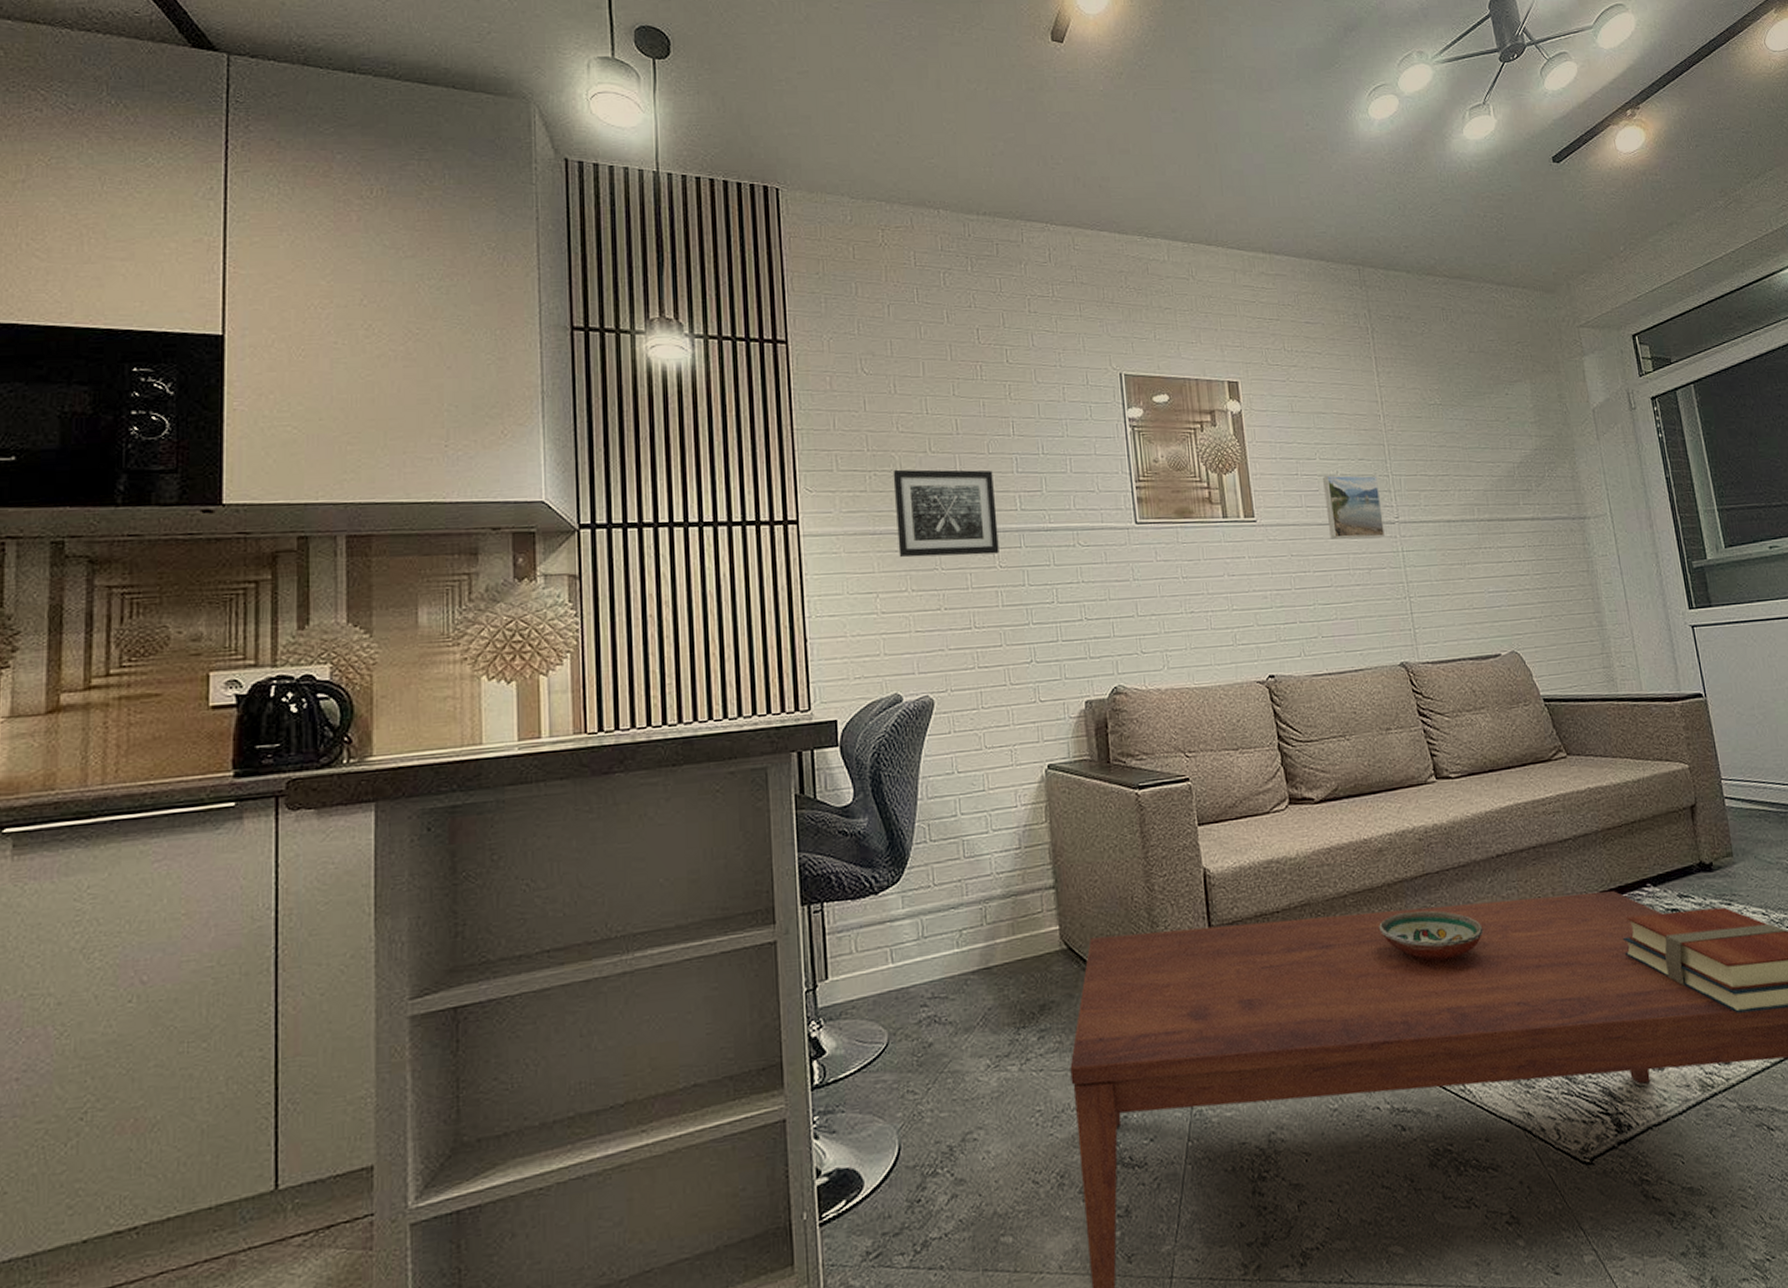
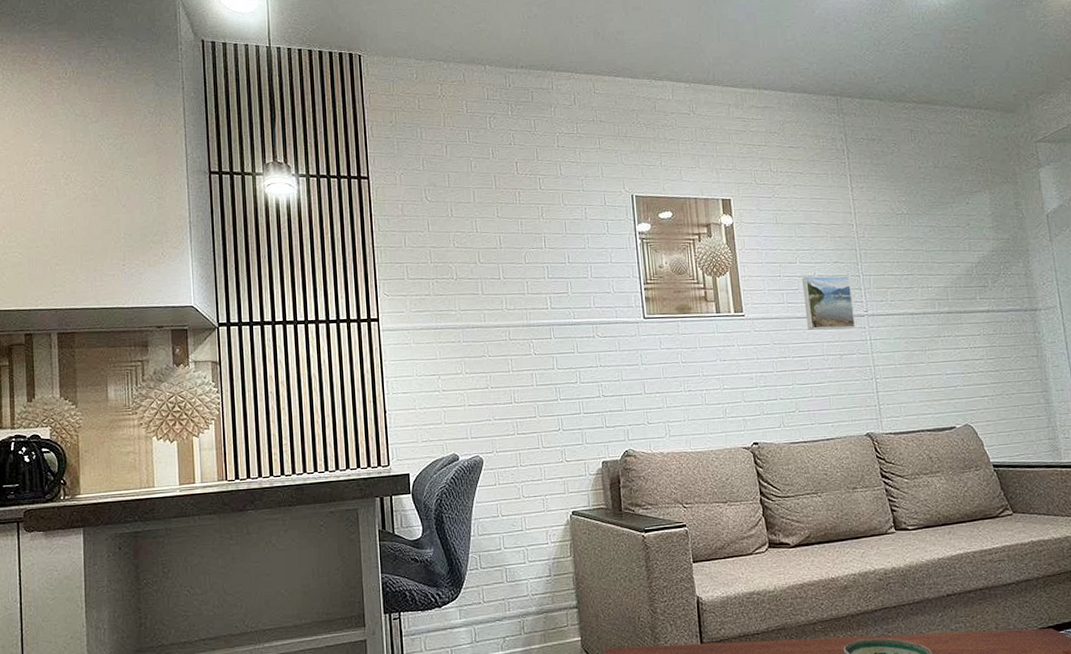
wall art: present [893,469,999,558] -> none [450,276,534,347]

